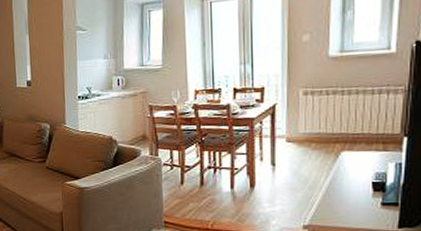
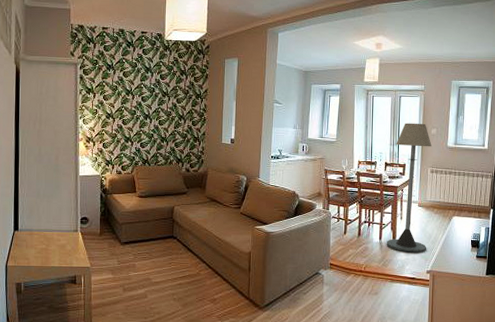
floor lamp: none [241,28,304,203] -> present [386,123,432,253]

